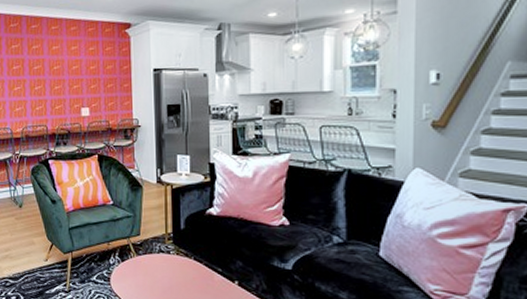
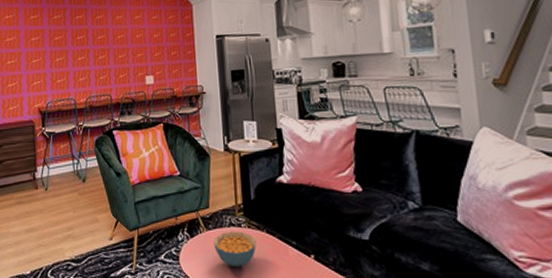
cereal bowl: none [143,257,184,289] -> present [213,230,257,267]

